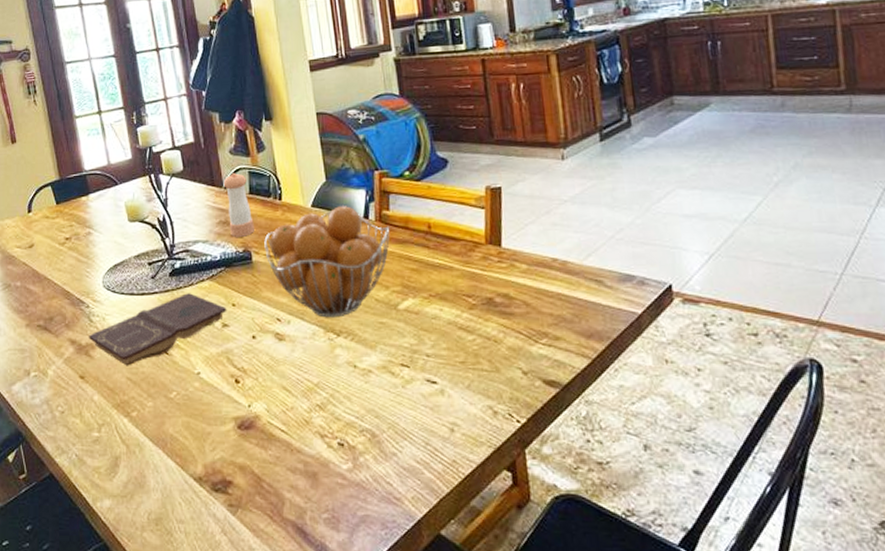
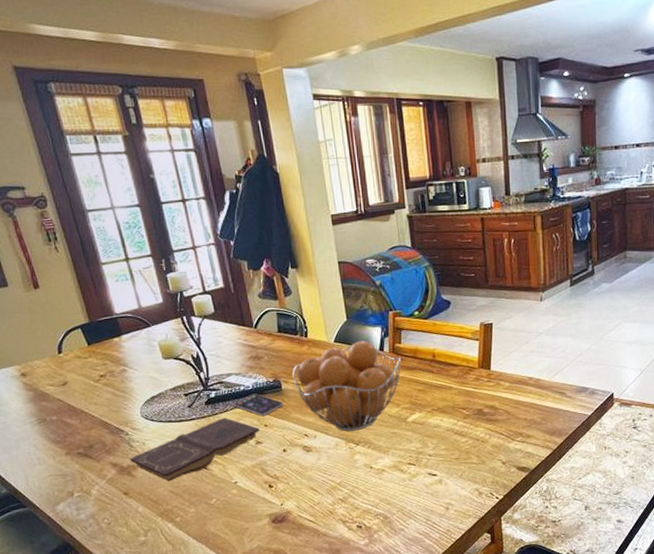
smartphone: none [200,265,254,294] -> present [234,393,284,417]
pepper shaker: present [223,173,254,237] -> none [253,314,283,369]

